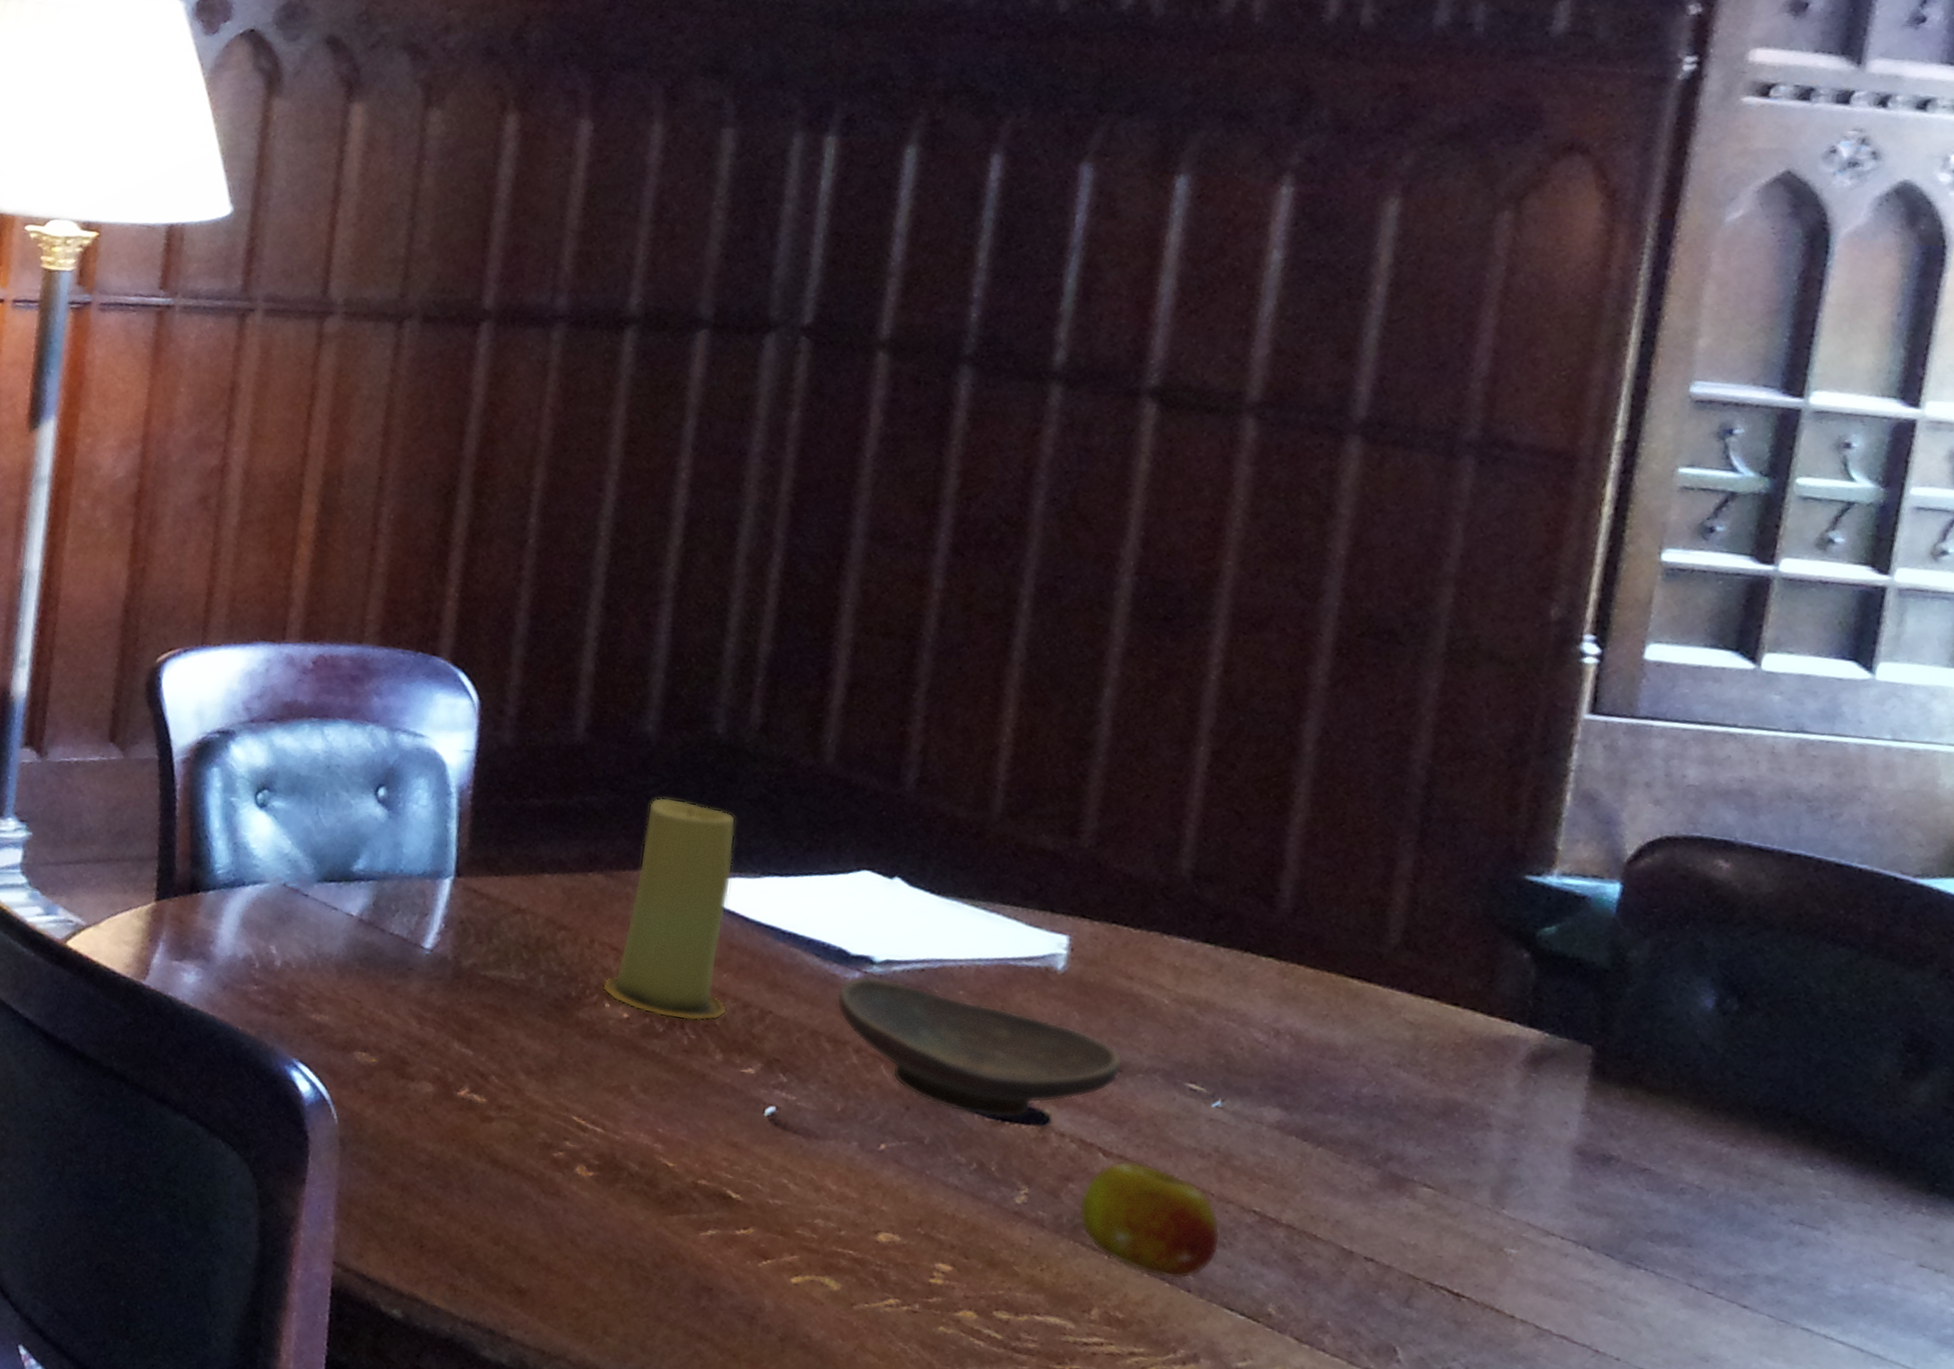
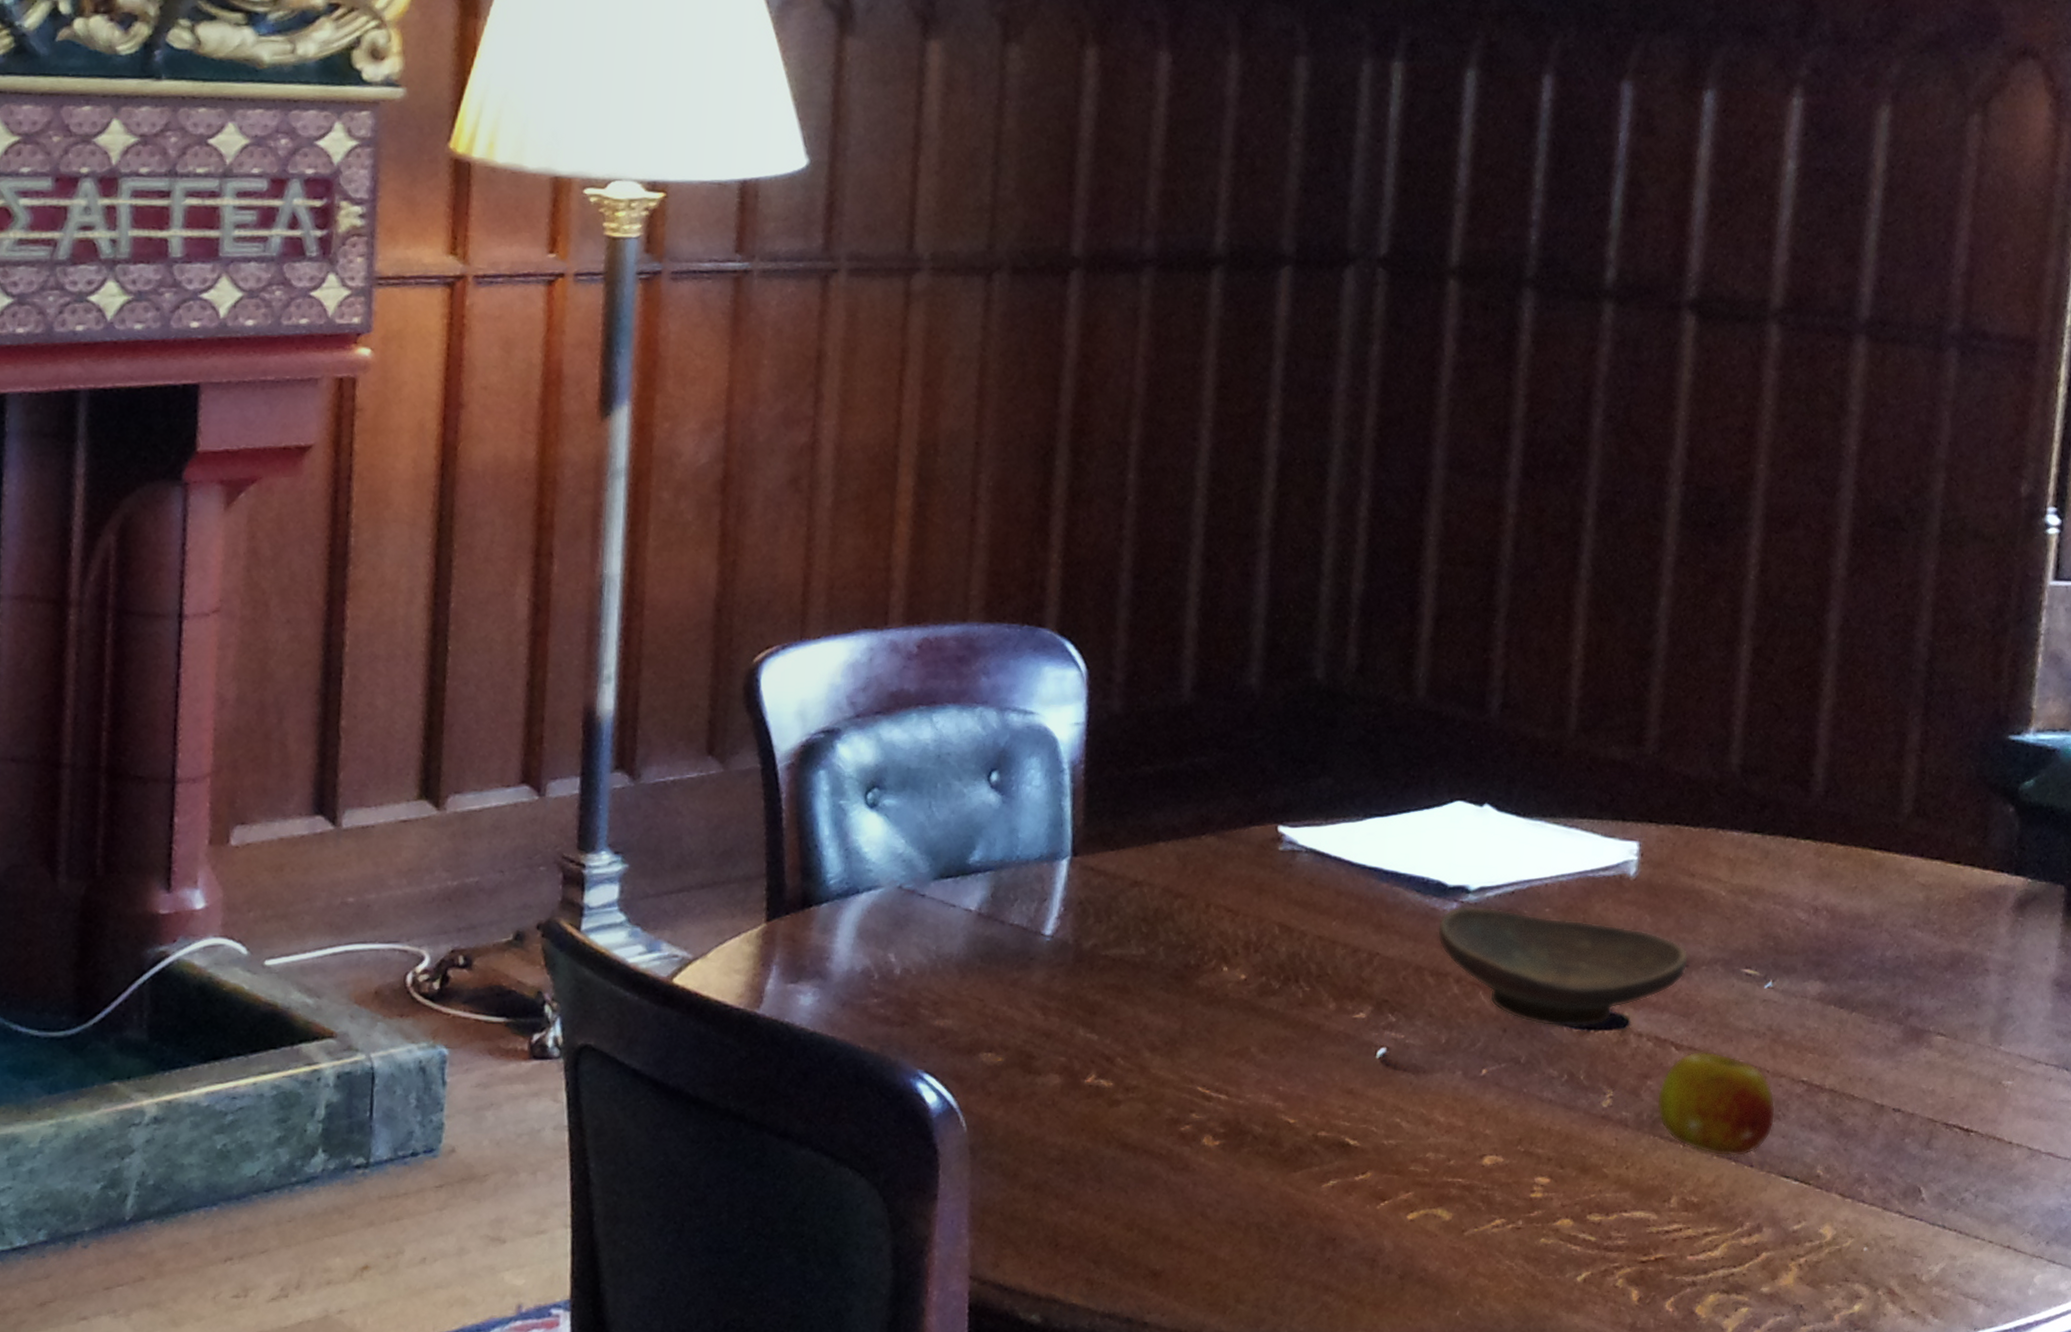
candle: present [603,797,736,1021] -> none [1220,749,1338,974]

